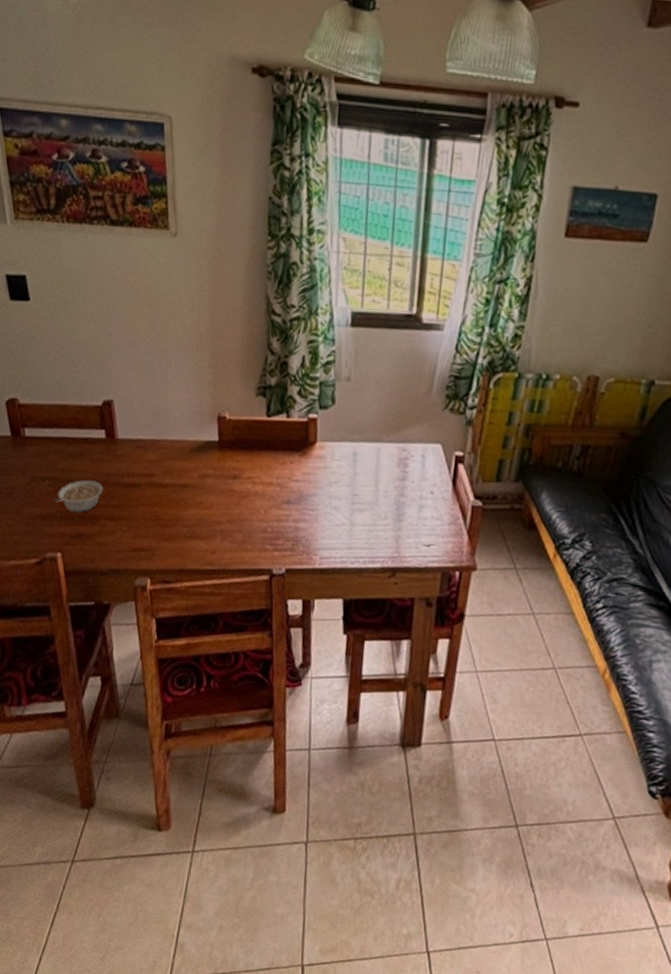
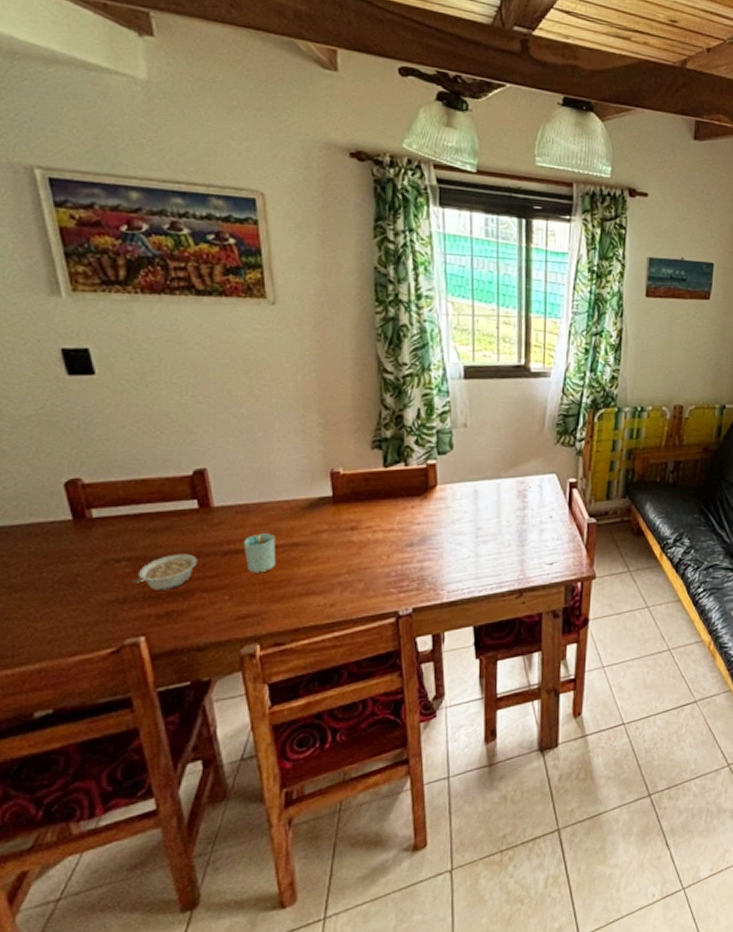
cup: none [140,470,167,510] -> present [243,533,277,573]

